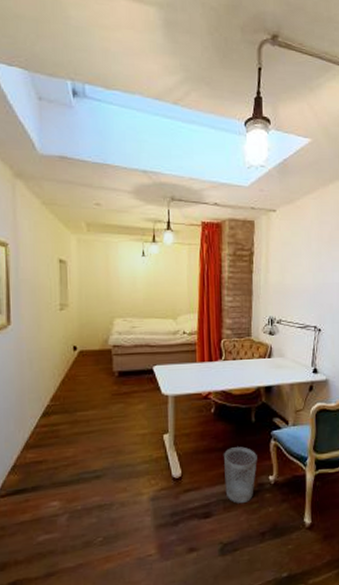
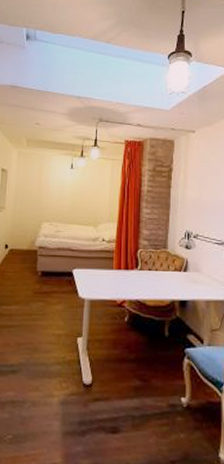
wastebasket: present [224,447,257,503] -> none [135,360,169,423]

